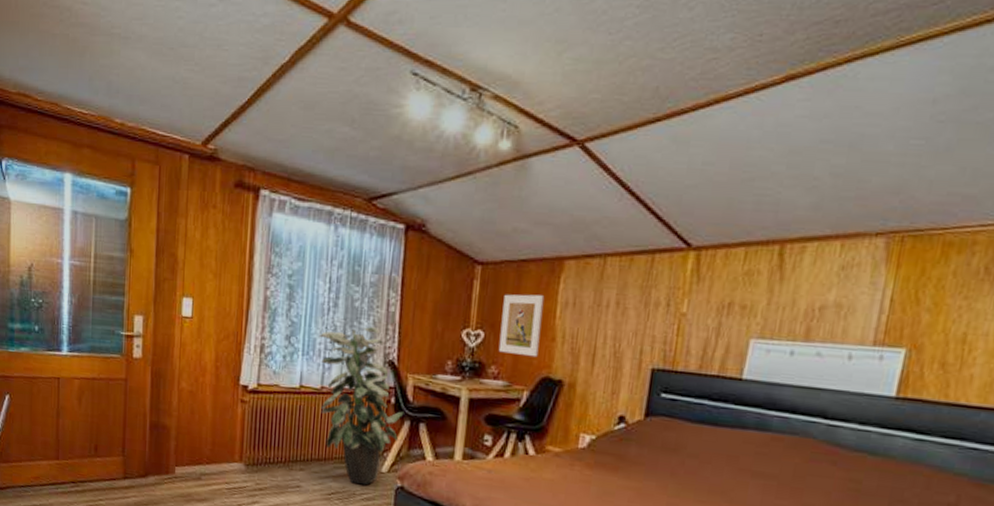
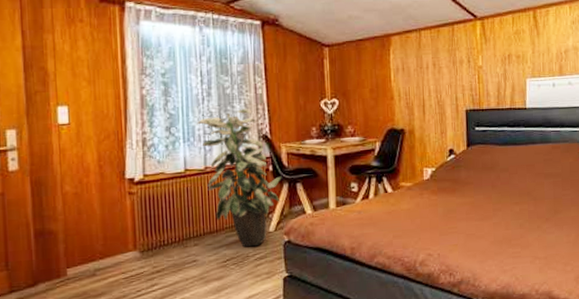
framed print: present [498,294,545,358] -> none [349,65,382,115]

